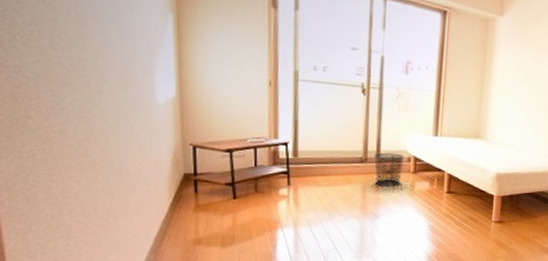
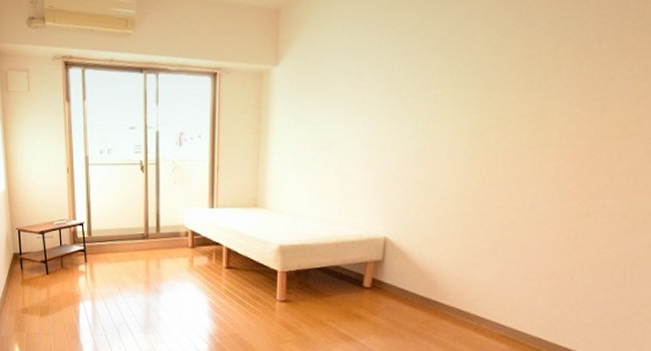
waste bin: present [374,152,404,187] -> none [155,228,182,262]

